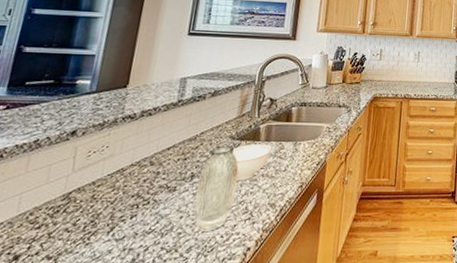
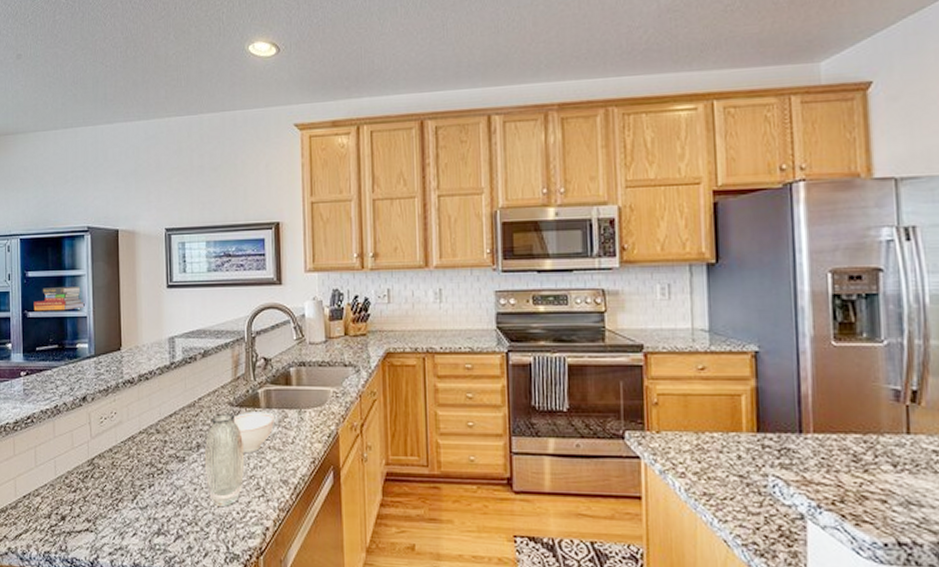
books: none [32,25,95,49] -> present [33,287,84,312]

